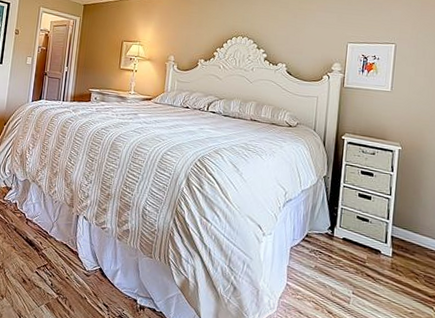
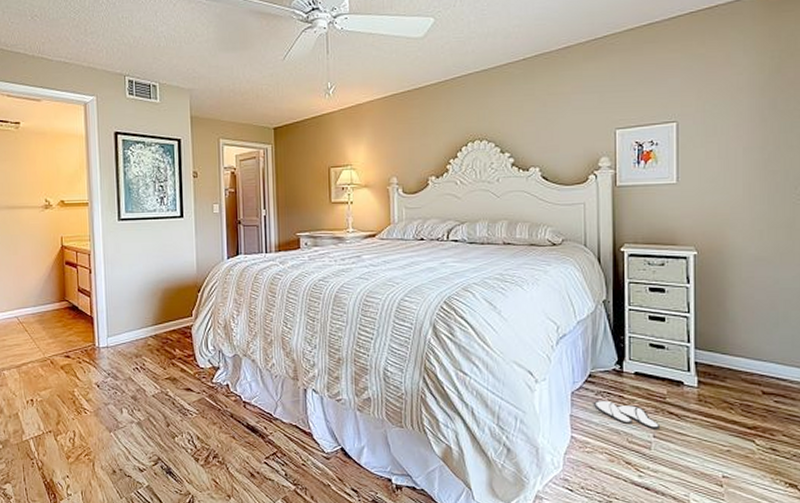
slippers: none [308,257,359,288] -> present [594,401,661,429]

